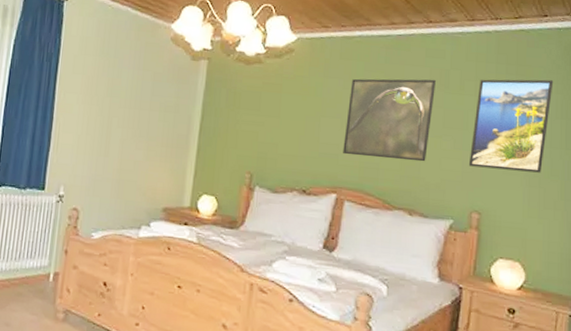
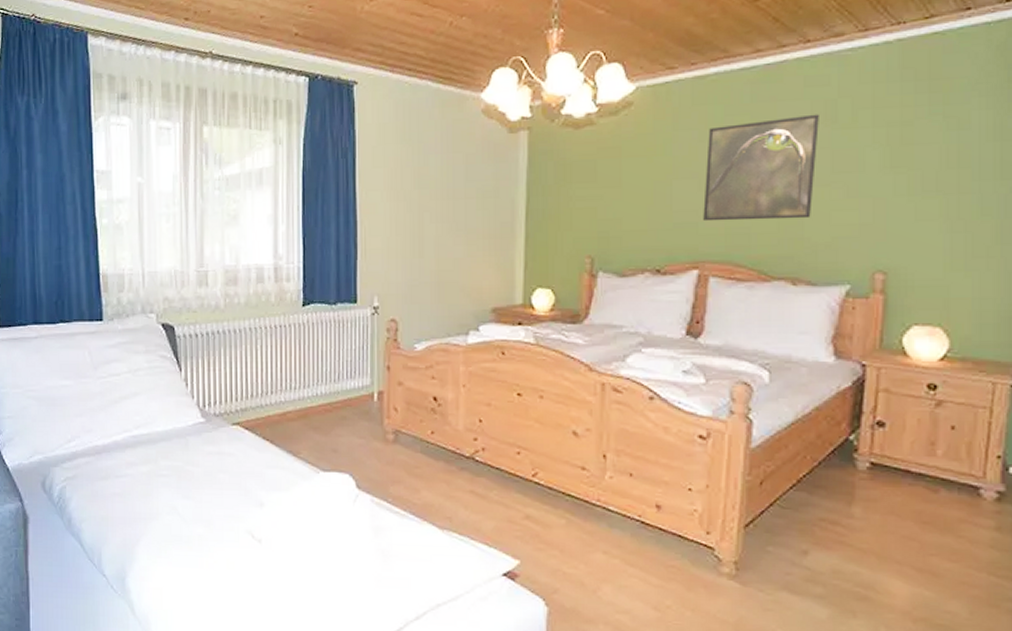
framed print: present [468,79,554,173] -> none [867,93,982,217]

